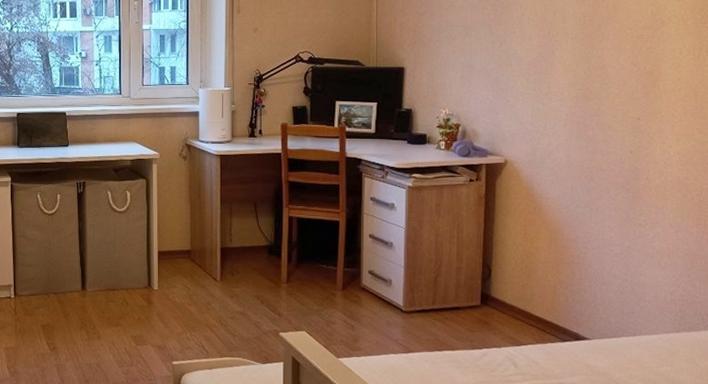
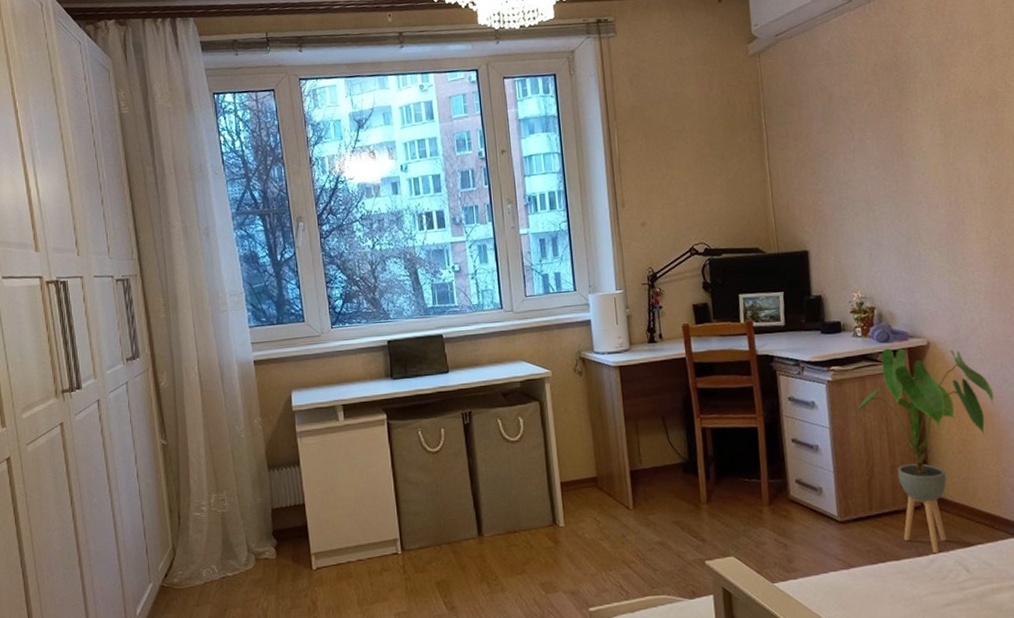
house plant: none [429,162,560,349] -> present [854,348,994,554]

